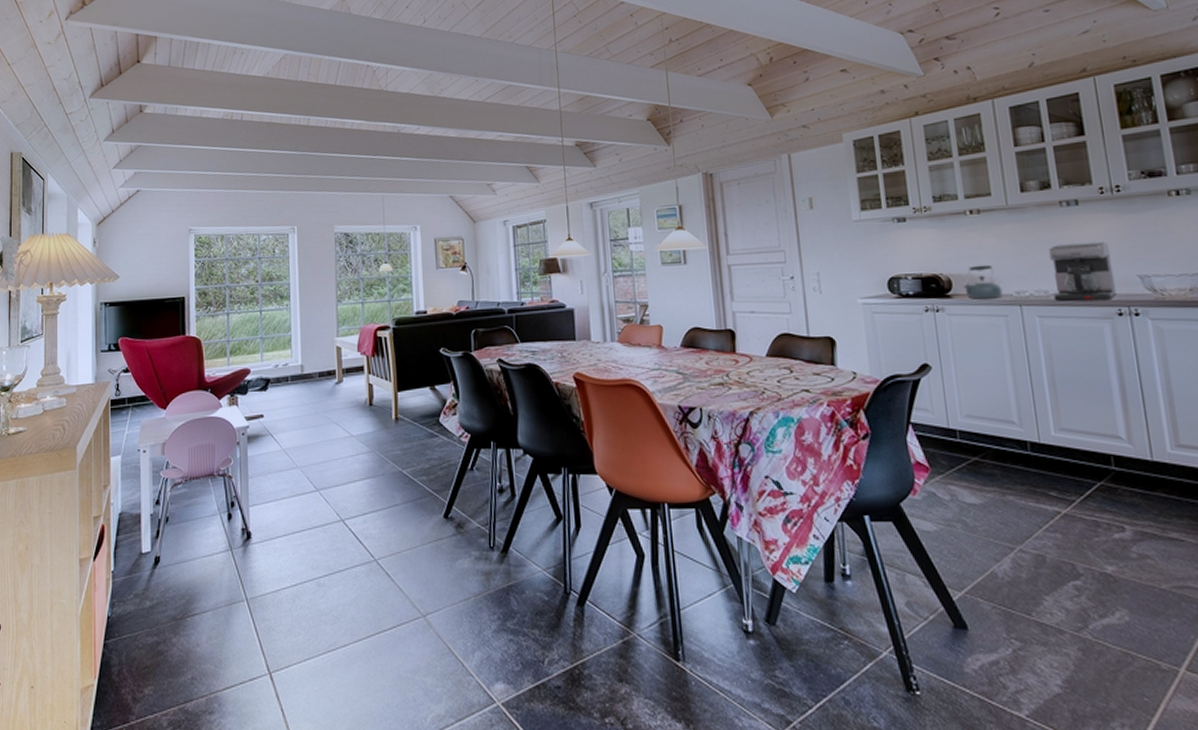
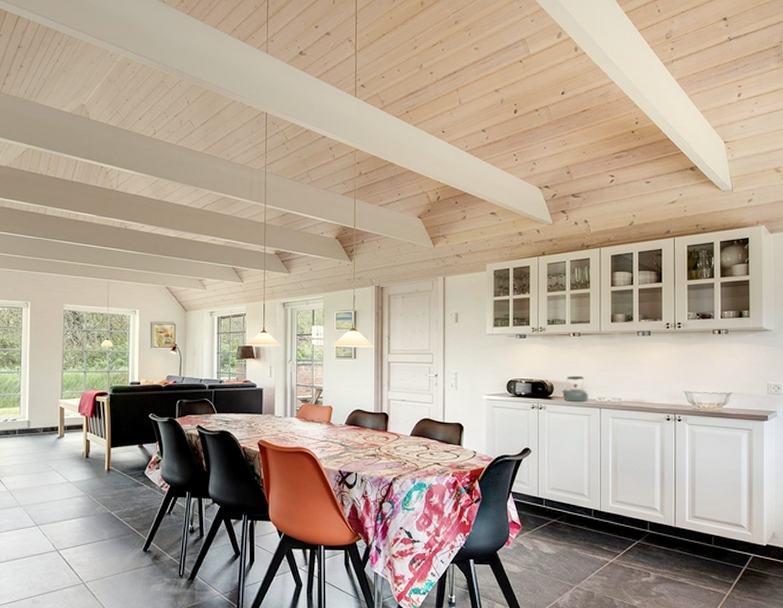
coffee maker: present [1048,242,1117,302] -> none [624,364,668,410]

